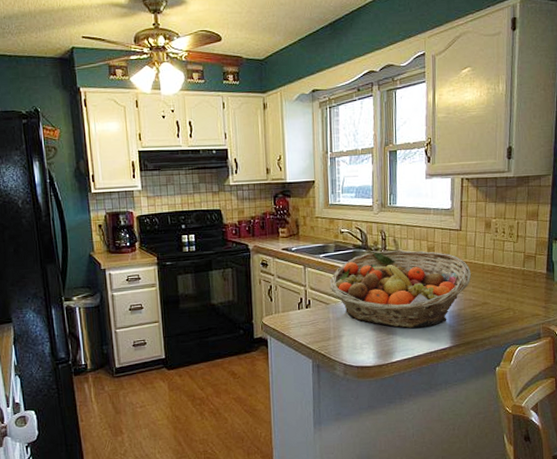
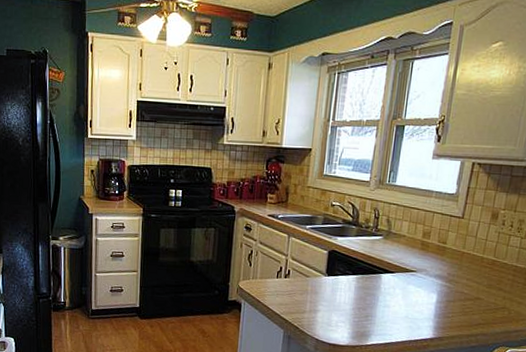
fruit basket: present [329,250,471,328] -> none [312,229,467,314]

